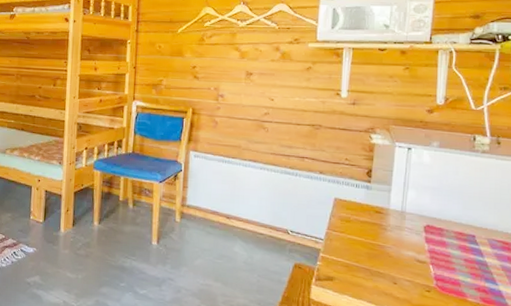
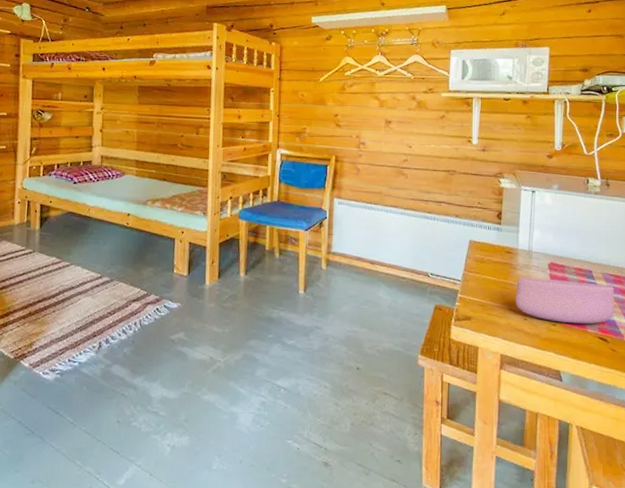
bowl: none [383,239,502,293] -> present [515,278,615,324]

